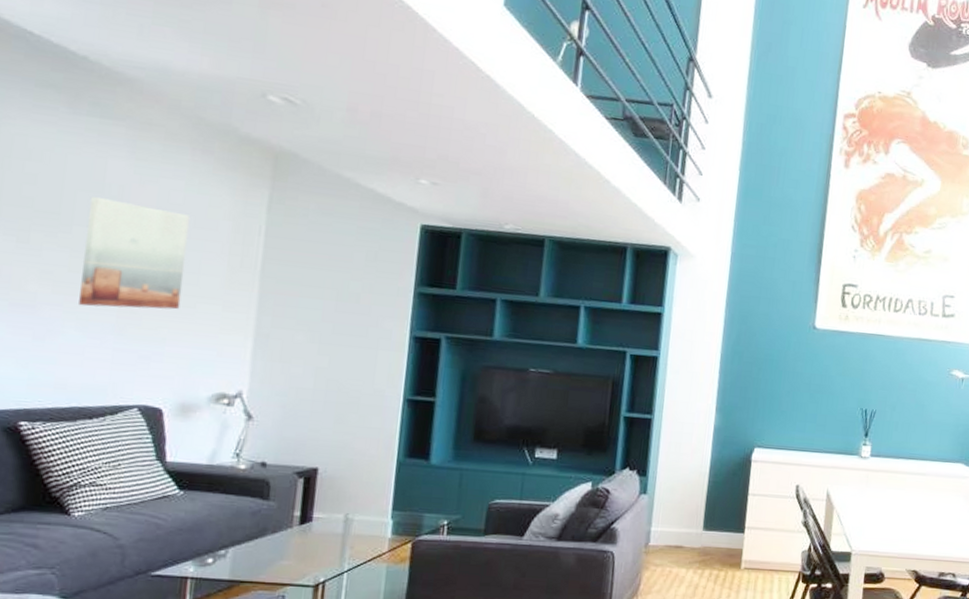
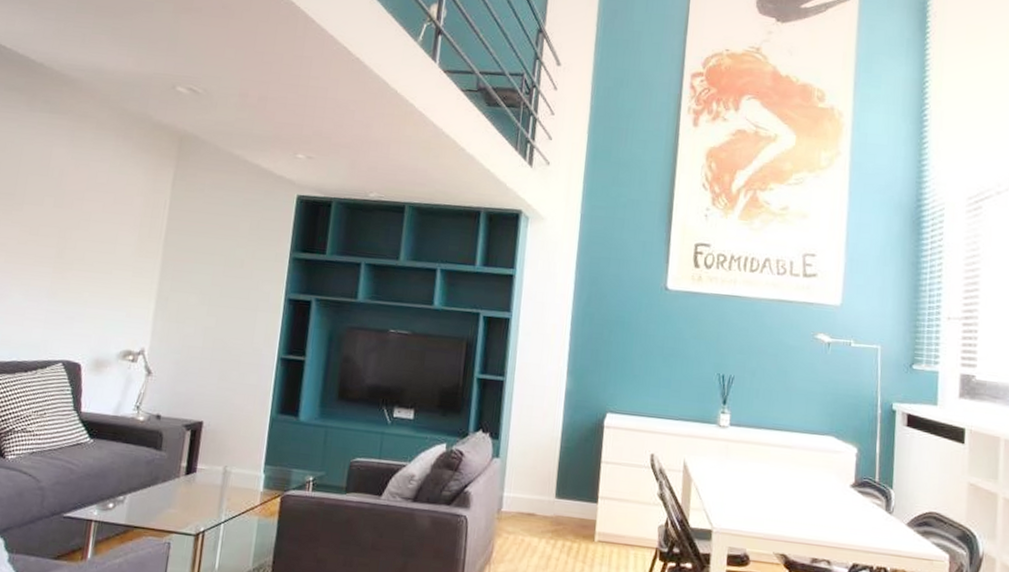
wall art: present [79,197,191,310] -> none [23,180,112,276]

